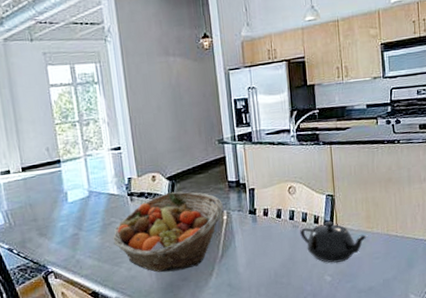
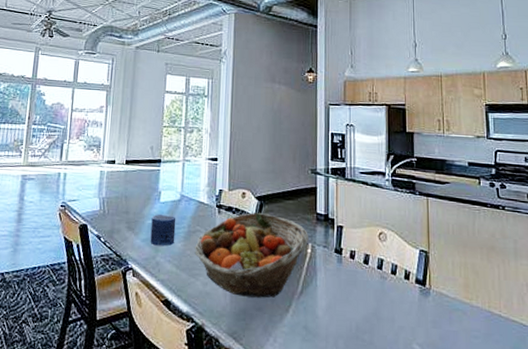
candle: none [62,213,92,246] -> present [150,214,176,247]
teapot: present [300,221,368,264] -> none [388,280,466,332]

